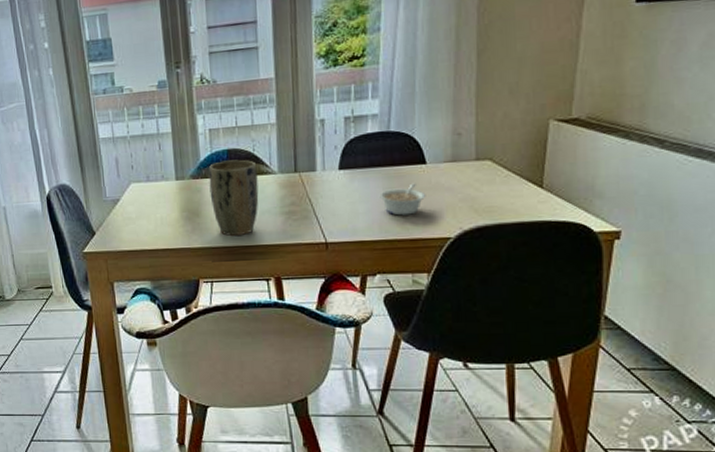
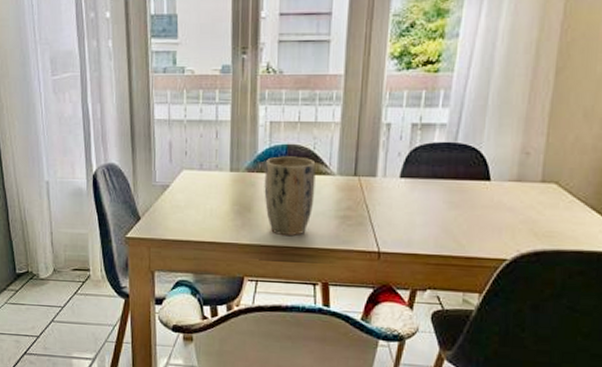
legume: present [379,183,426,216] -> none [439,199,487,232]

